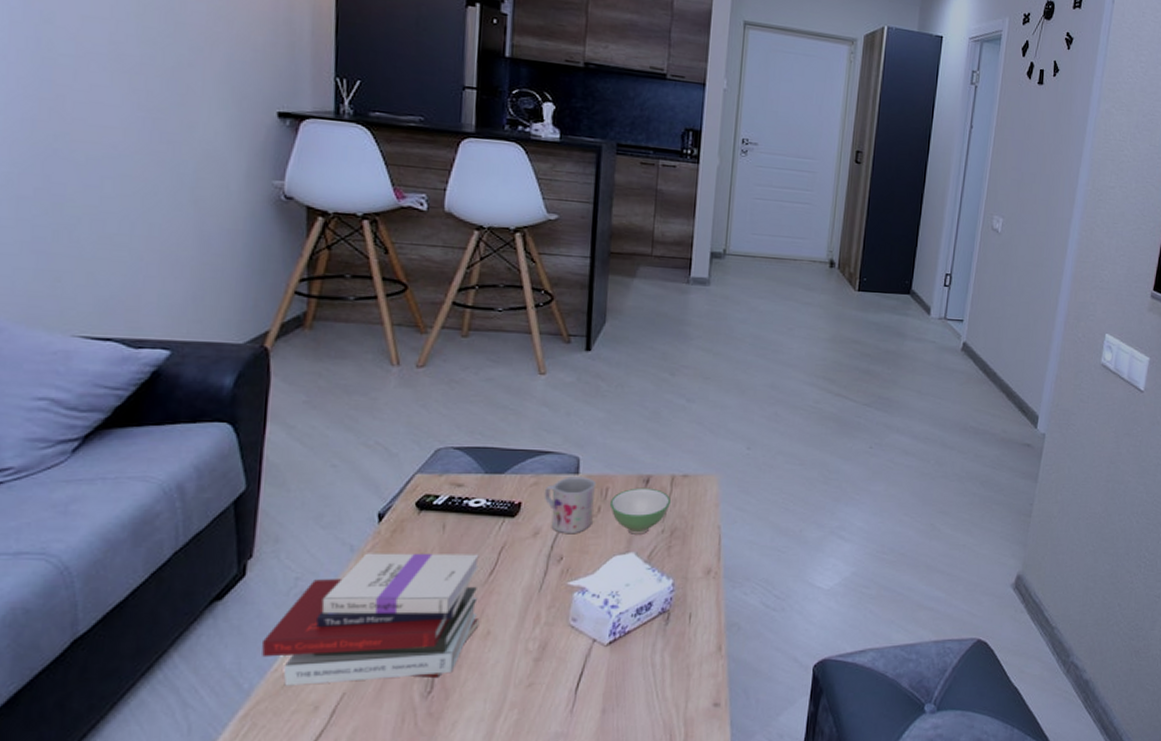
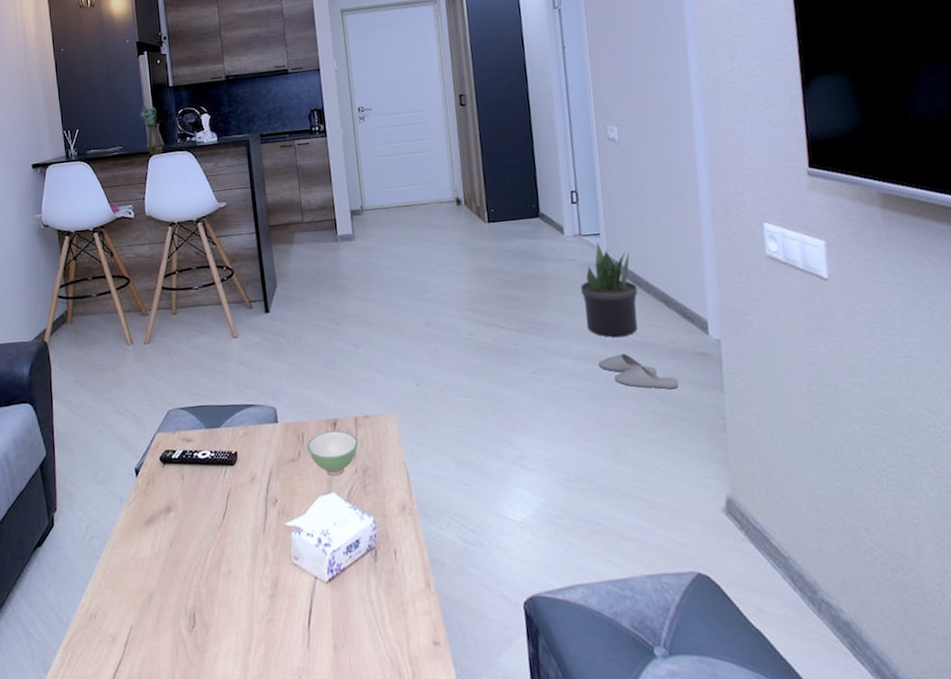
books: present [261,553,480,686] -> none [70,500,222,619]
vase: none [455,72,486,139] -> present [139,105,165,155]
mug: present [543,475,597,534] -> none [253,424,296,479]
planter: none [931,327,985,421] -> present [580,241,638,337]
slippers: none [933,438,1001,475] -> present [597,354,679,390]

